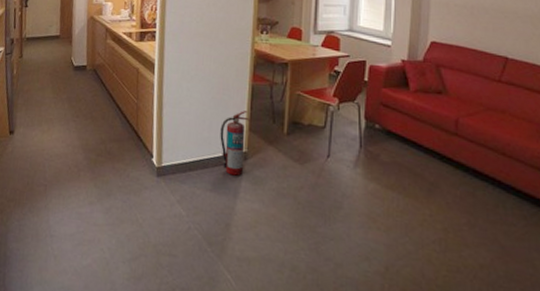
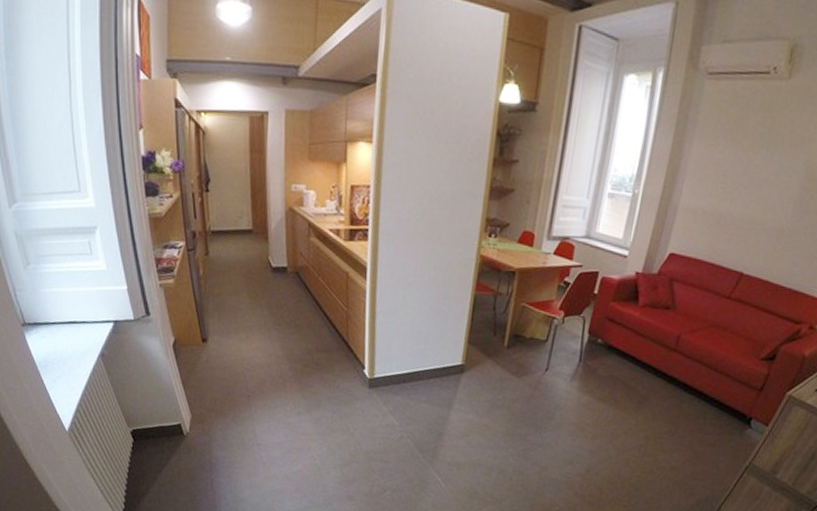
fire extinguisher: present [220,111,250,176] -> none [436,322,470,388]

